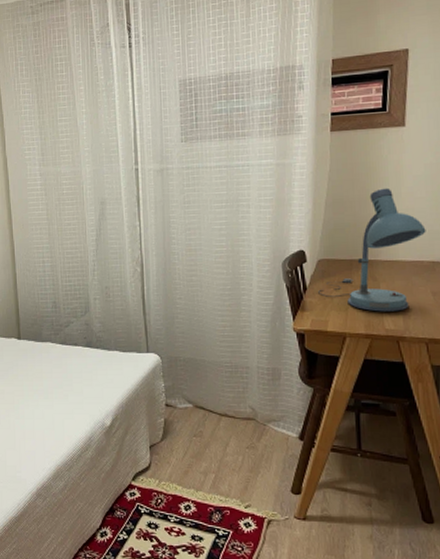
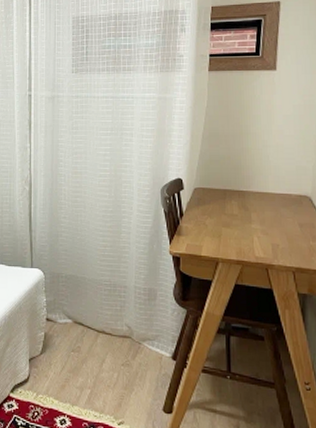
desk lamp: present [318,188,426,312] -> none [194,125,294,240]

